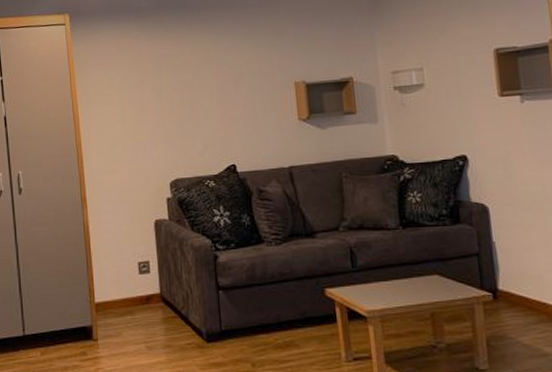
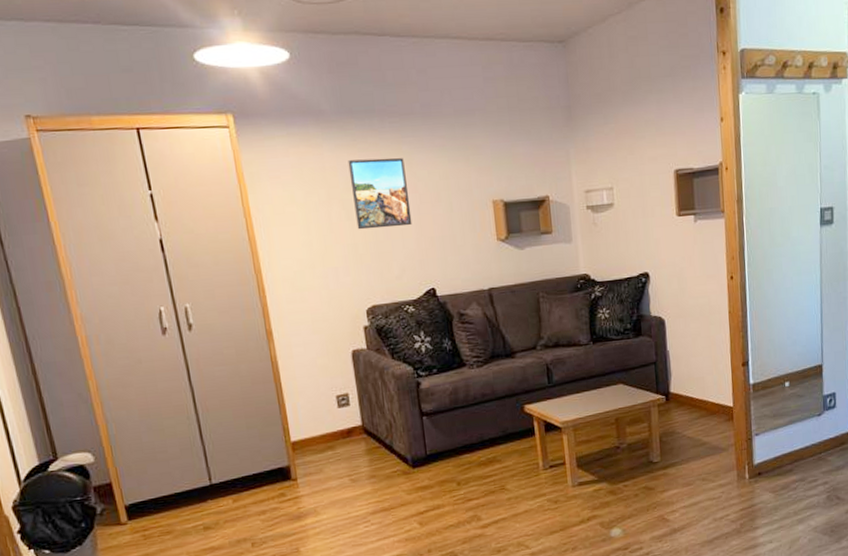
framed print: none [160,45,216,110] -> present [348,157,412,230]

